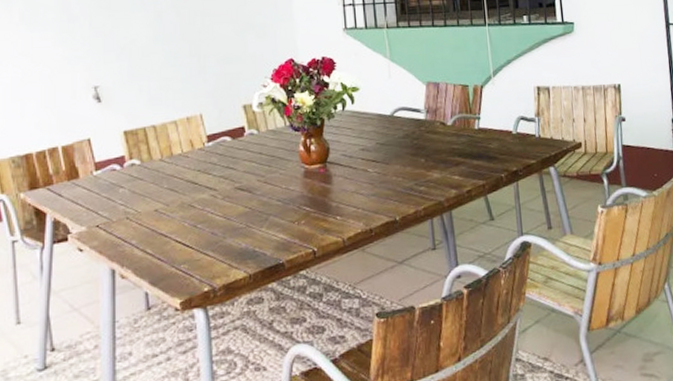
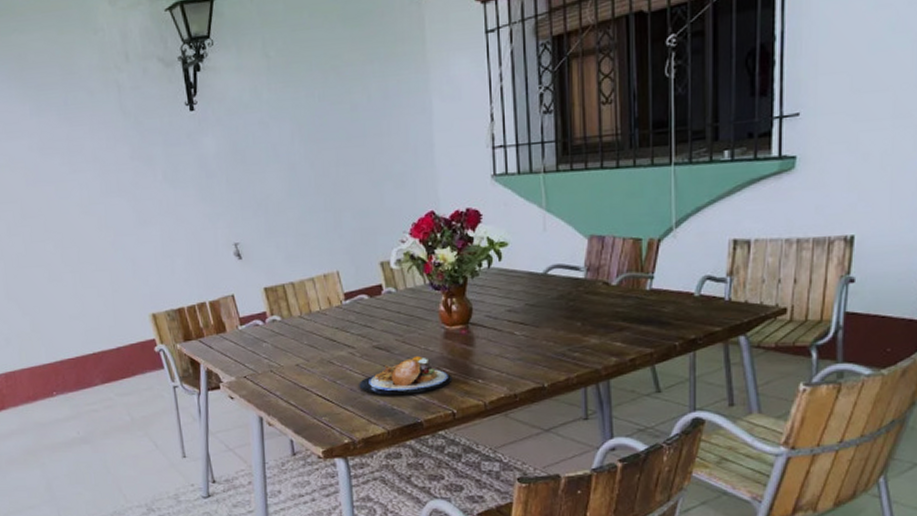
plate: none [220,195,313,237] -> present [359,355,453,395]

